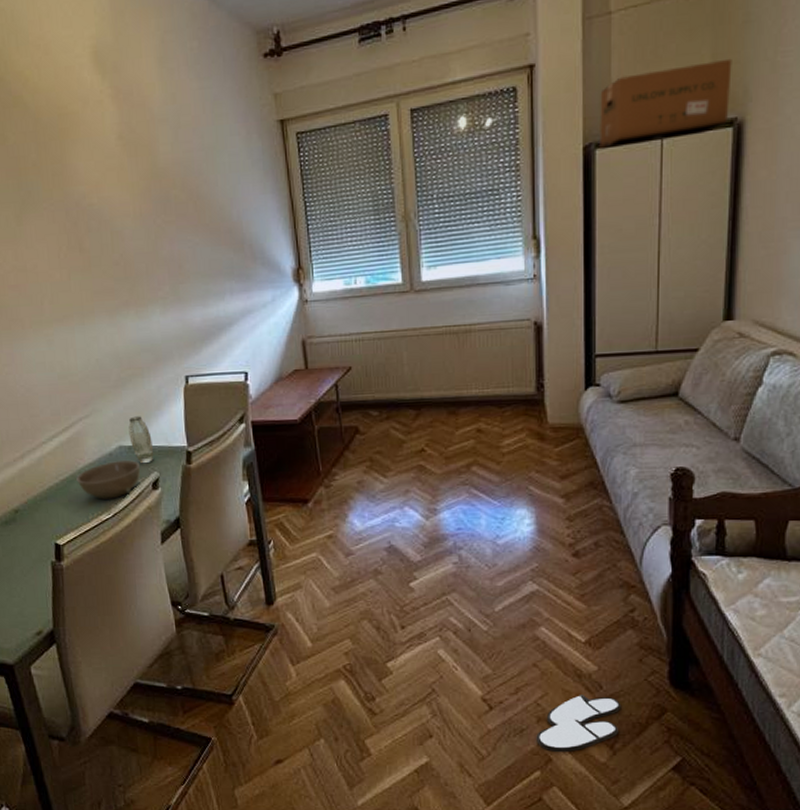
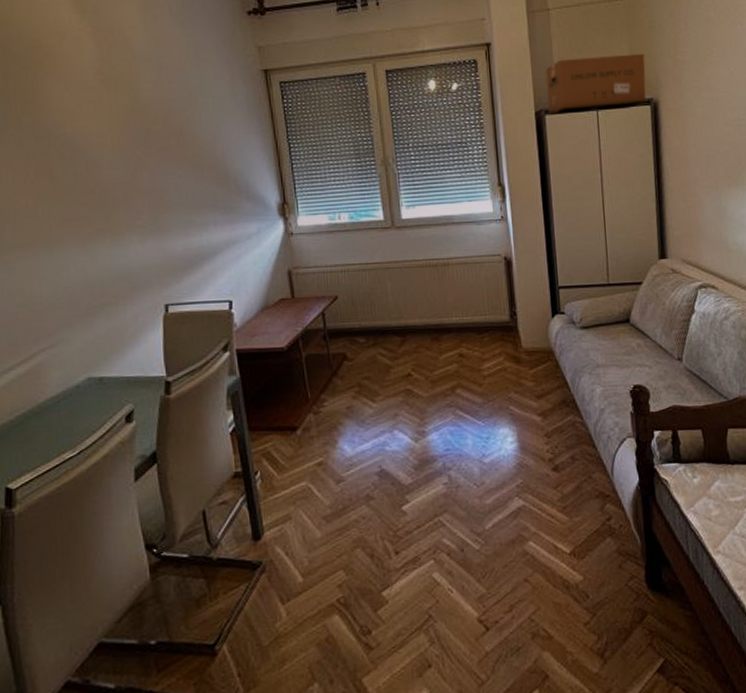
bowl: present [76,460,141,500] -> none [35,392,113,436]
vase: present [128,416,154,464] -> none [100,346,129,396]
slippers: present [536,693,621,752] -> none [532,605,607,667]

